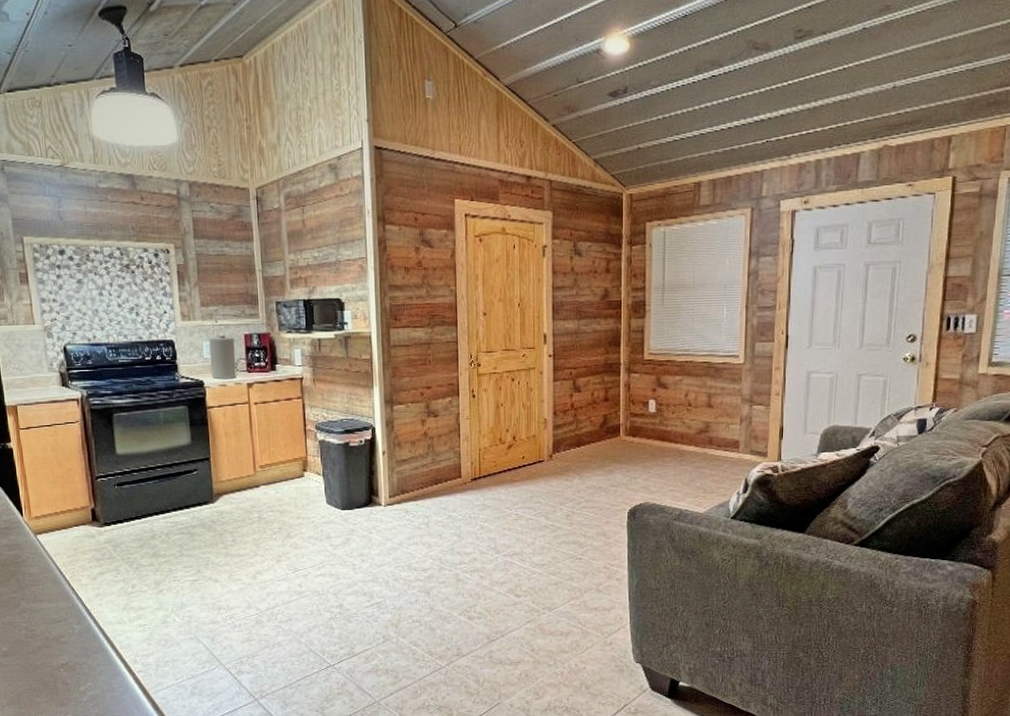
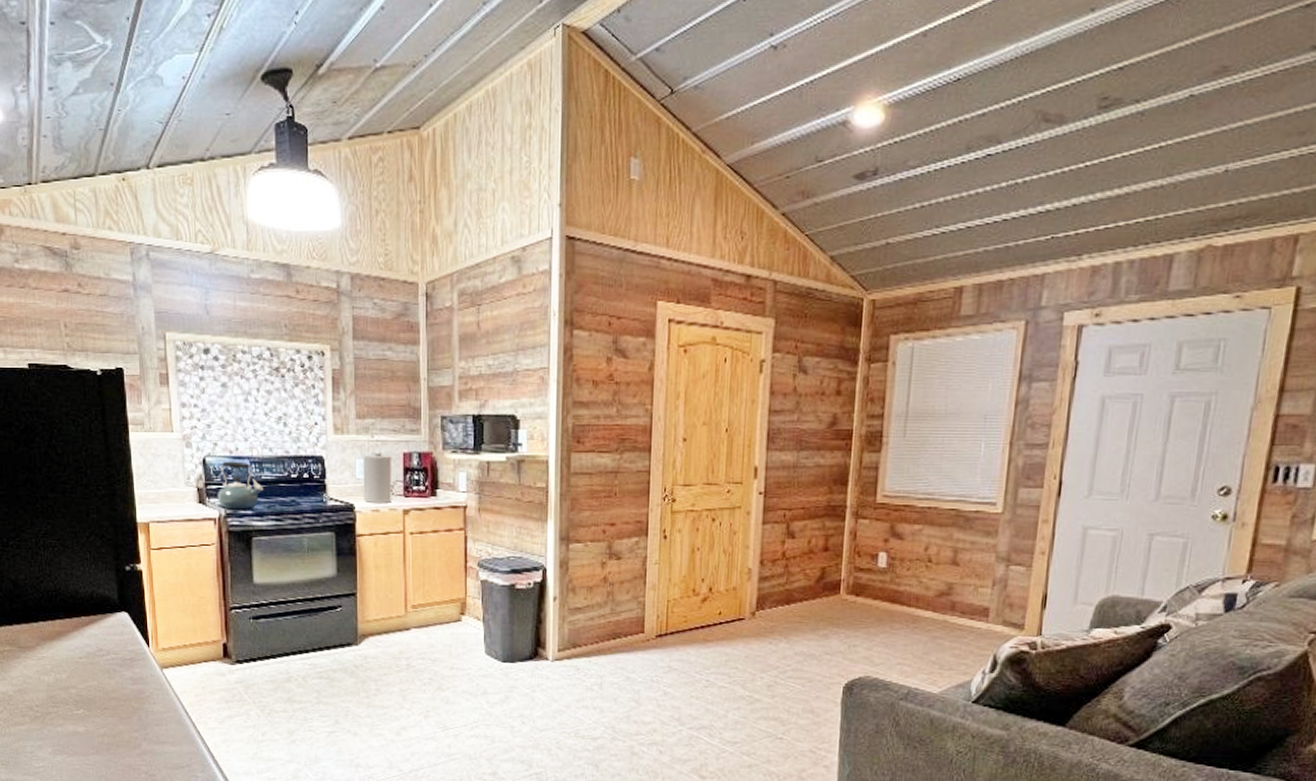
kettle: none [78,348,122,390] -> present [217,461,264,510]

